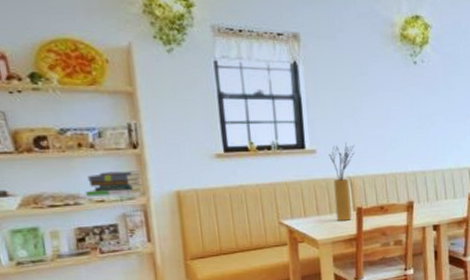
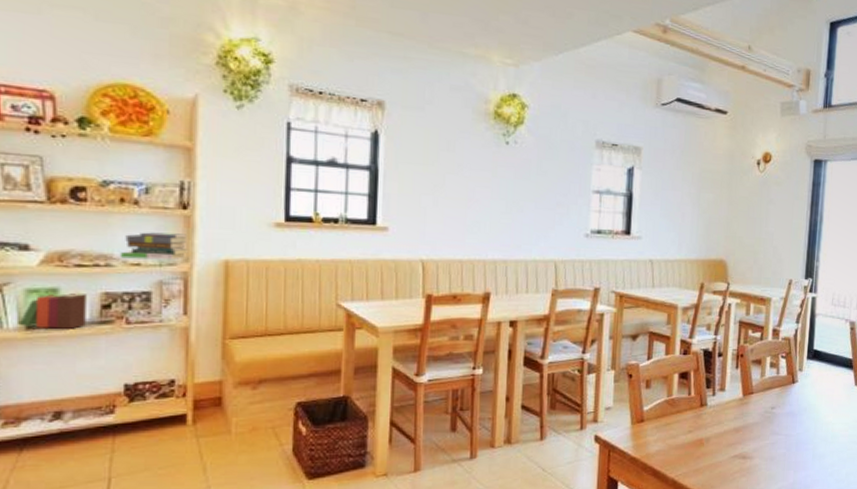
books: none [10,230,67,263] -> present [20,293,86,329]
vase: present [329,142,355,221] -> none [402,222,432,308]

